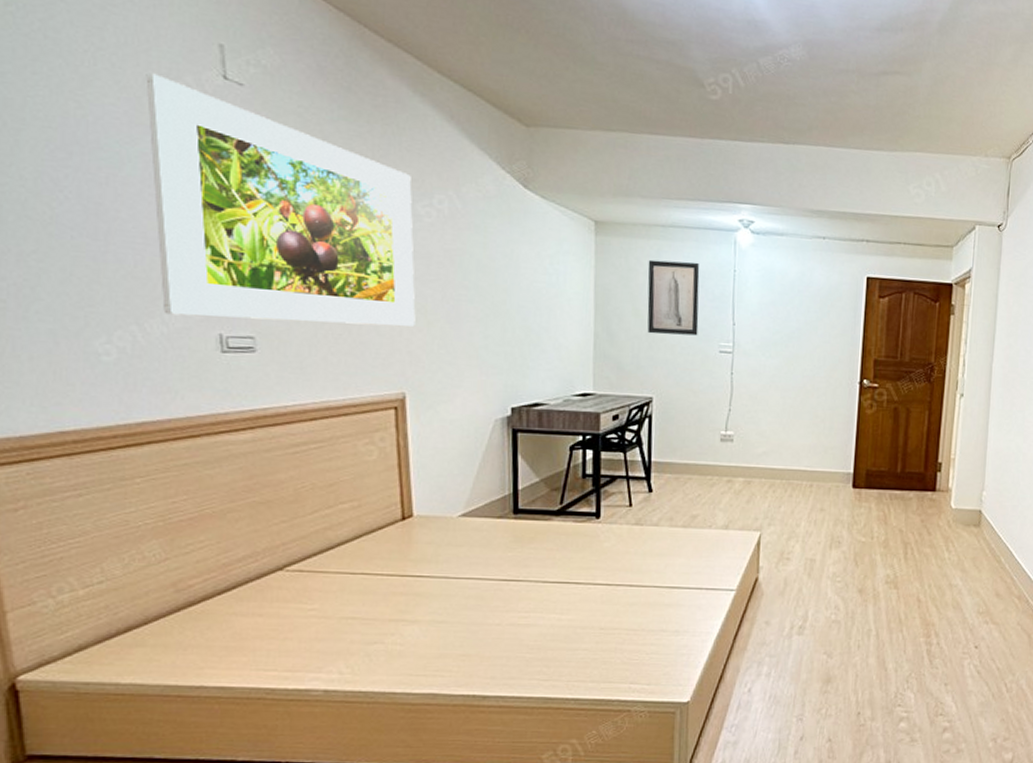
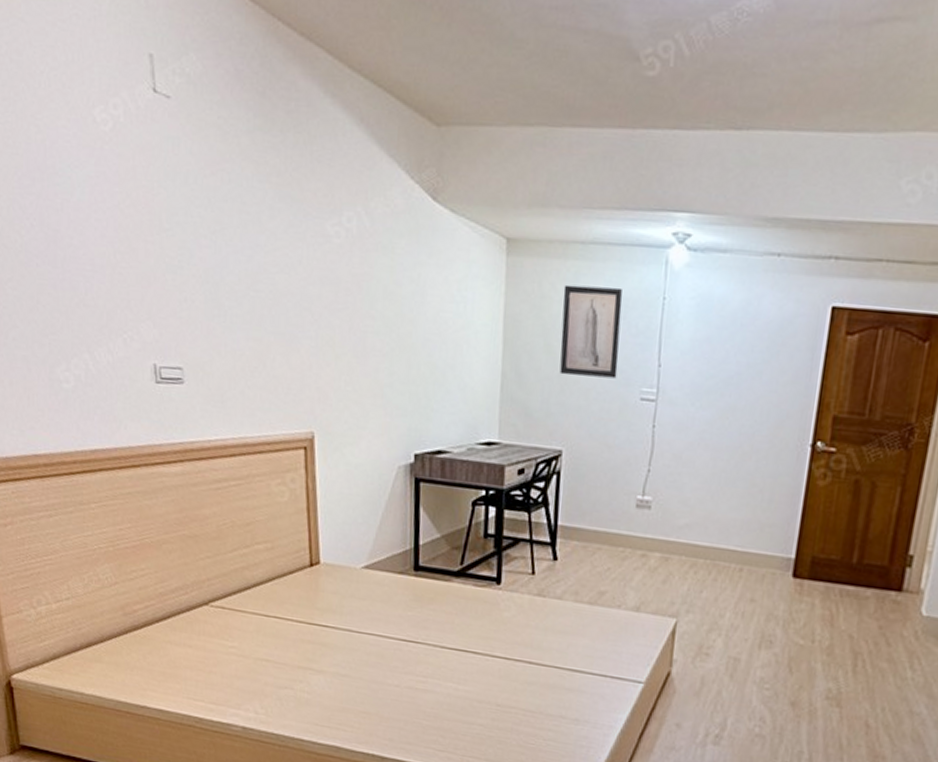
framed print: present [146,73,416,327] -> none [90,91,324,360]

